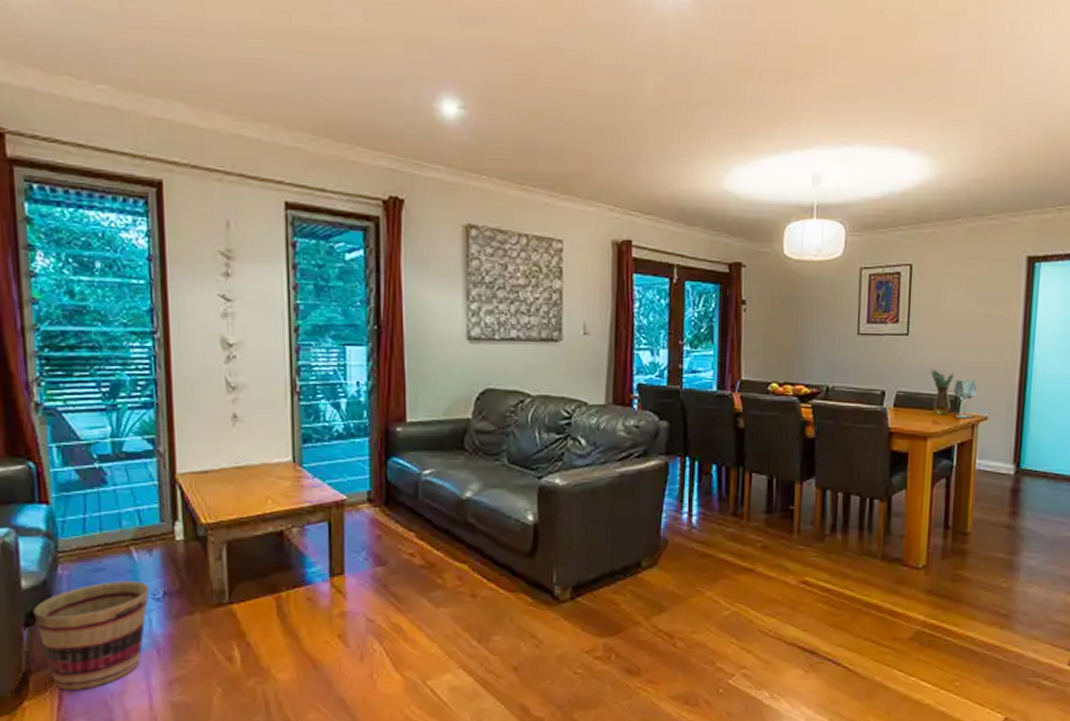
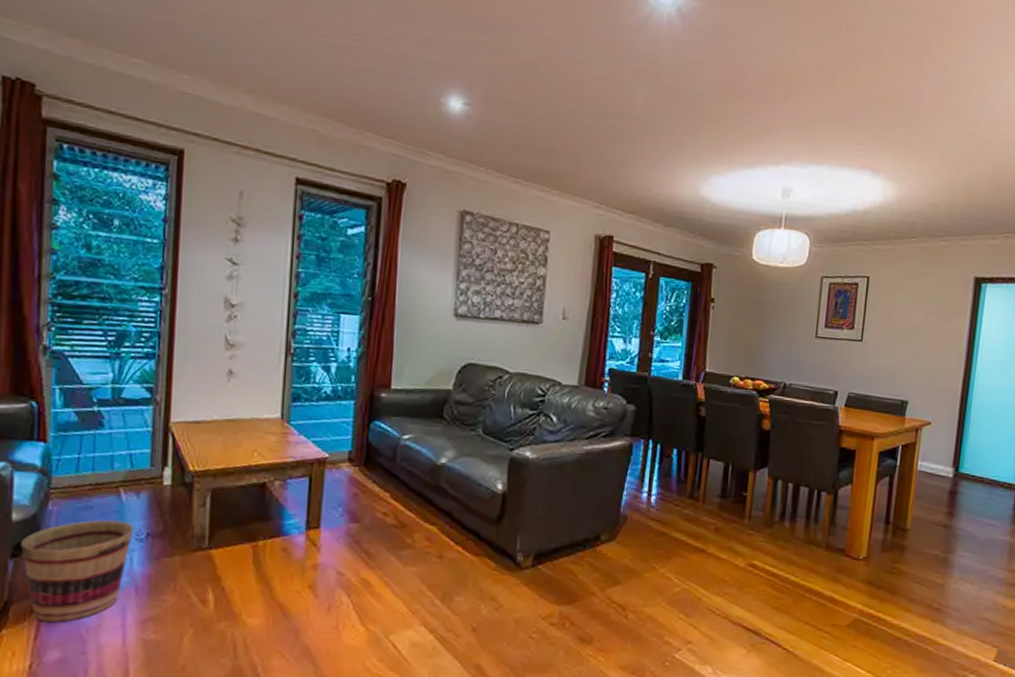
vase: present [930,369,954,415] -> none [880,374,902,418]
wine glass: present [954,379,977,418] -> none [901,385,923,422]

